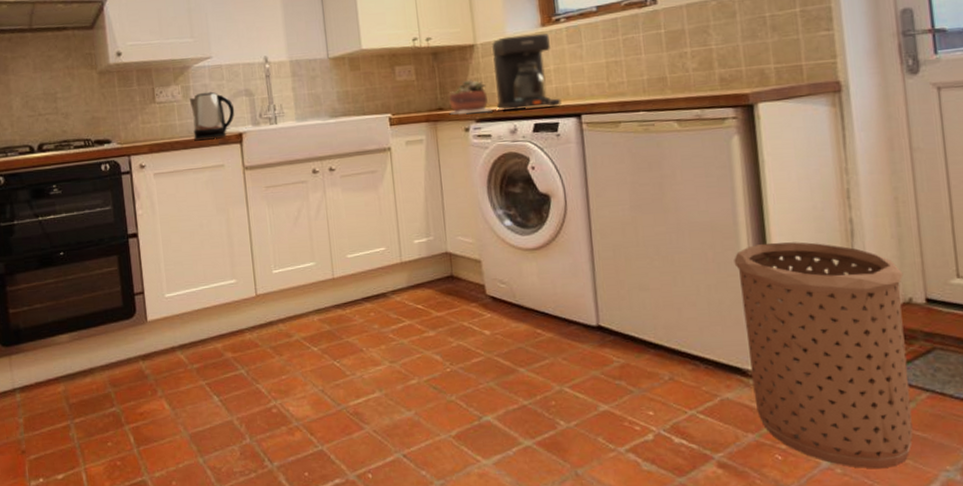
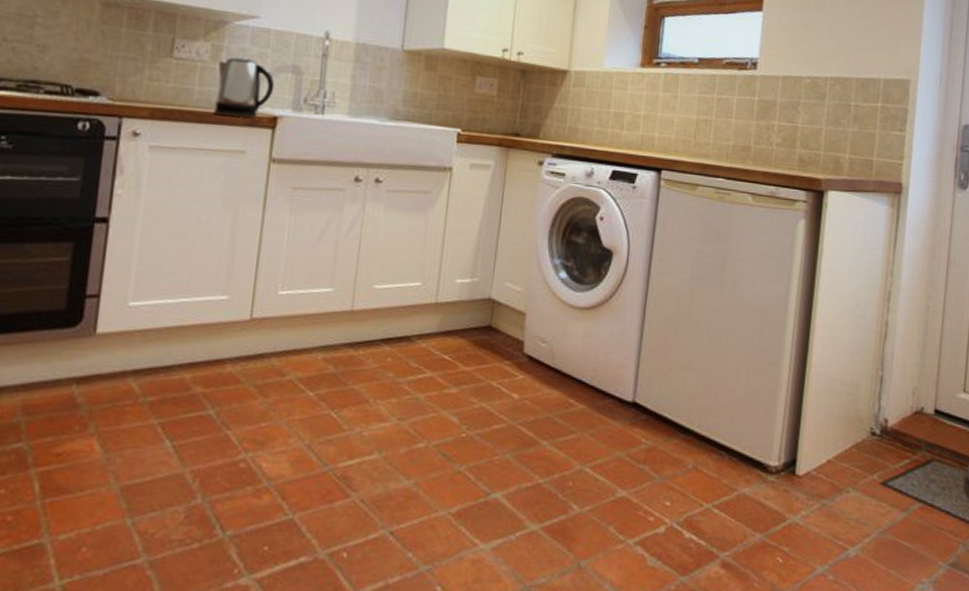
succulent plant: present [449,79,493,115] -> none [525,108,572,149]
coffee maker: present [491,33,561,111] -> none [578,69,646,157]
laundry basket: present [734,242,913,469] -> none [769,334,921,578]

